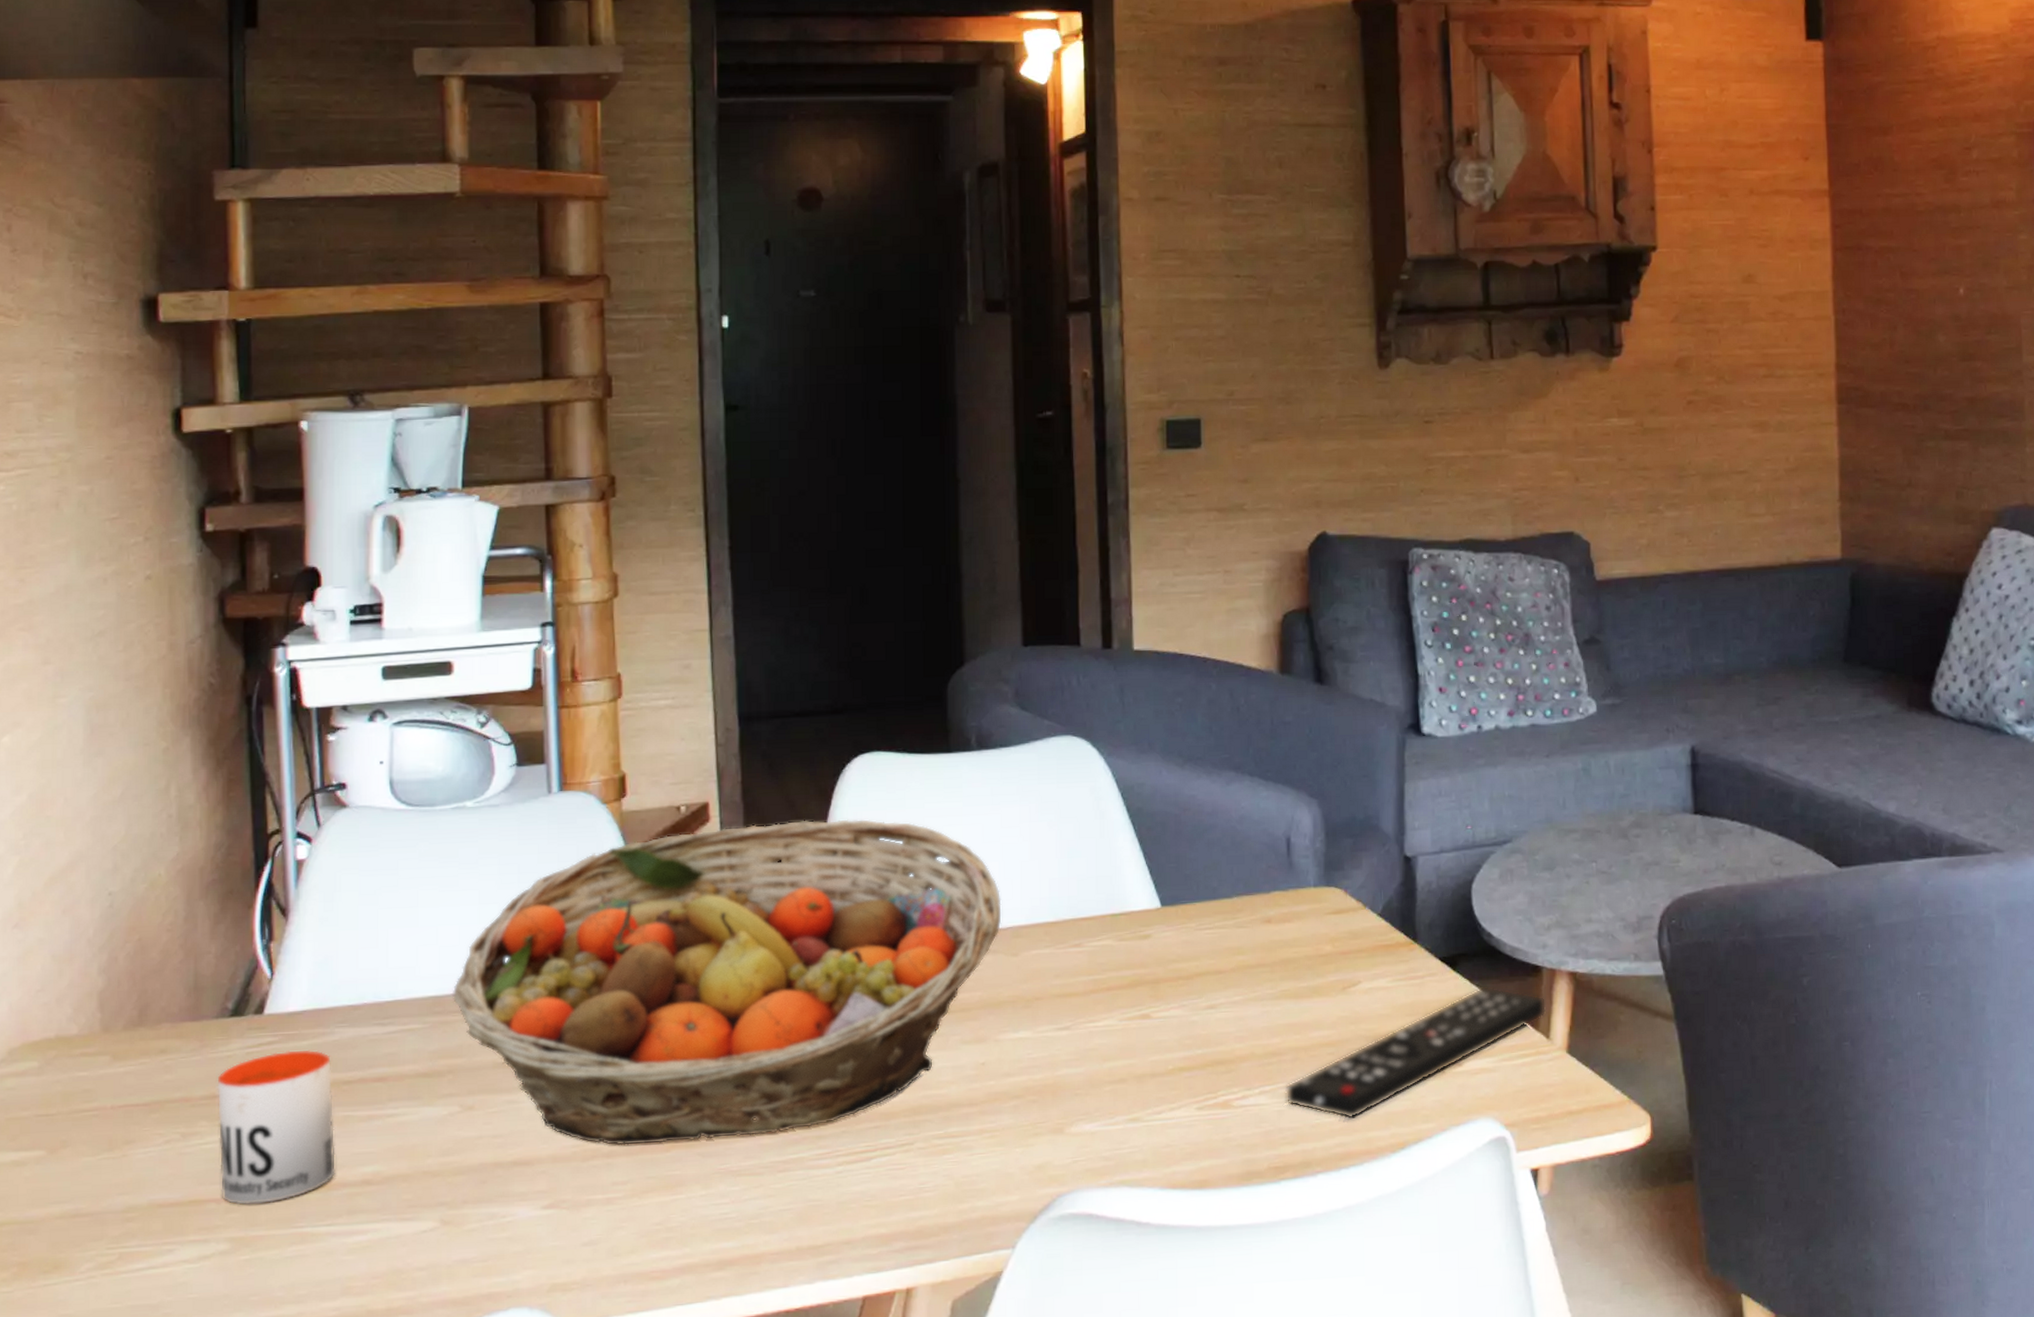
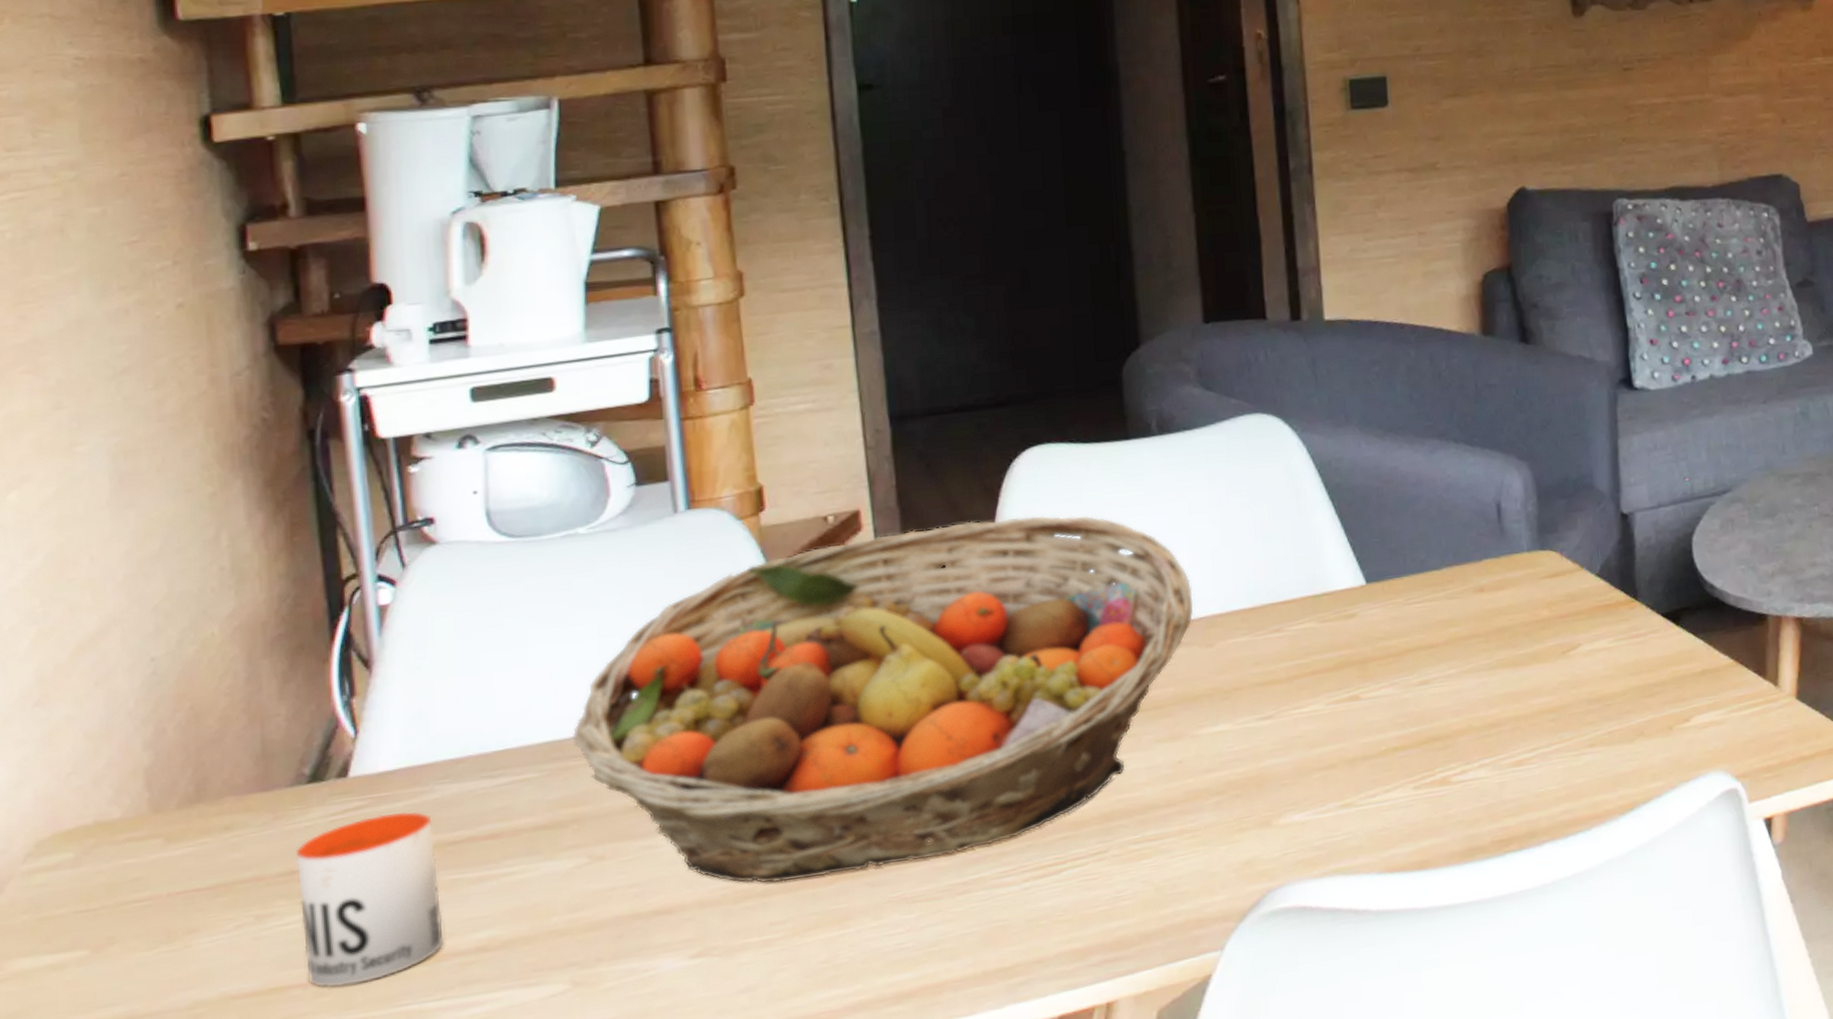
remote control: present [1285,986,1547,1120] -> none [1506,638,1774,785]

